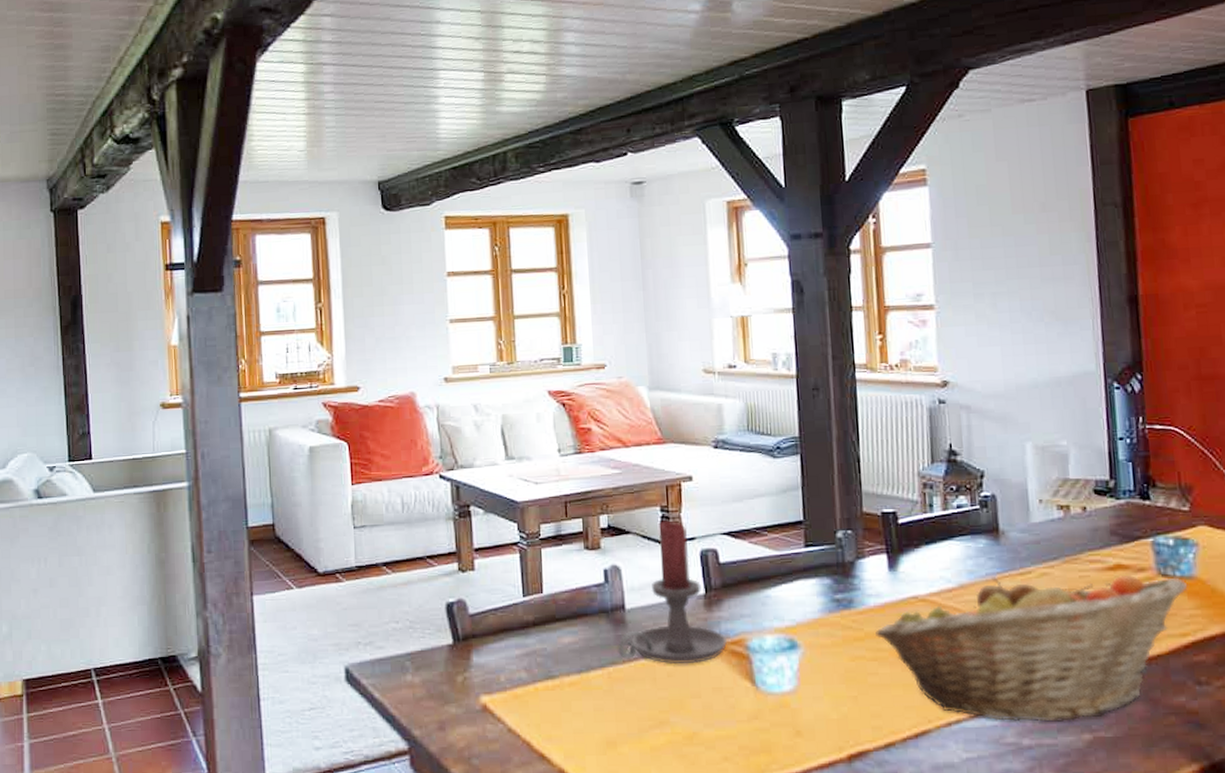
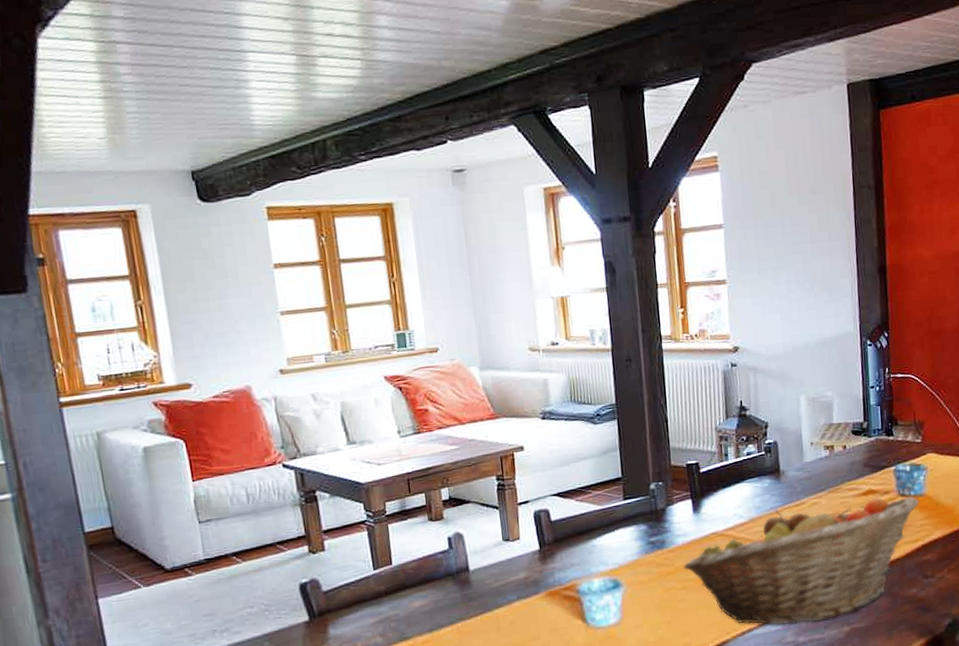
candle holder: present [617,520,727,664] -> none [464,487,560,614]

